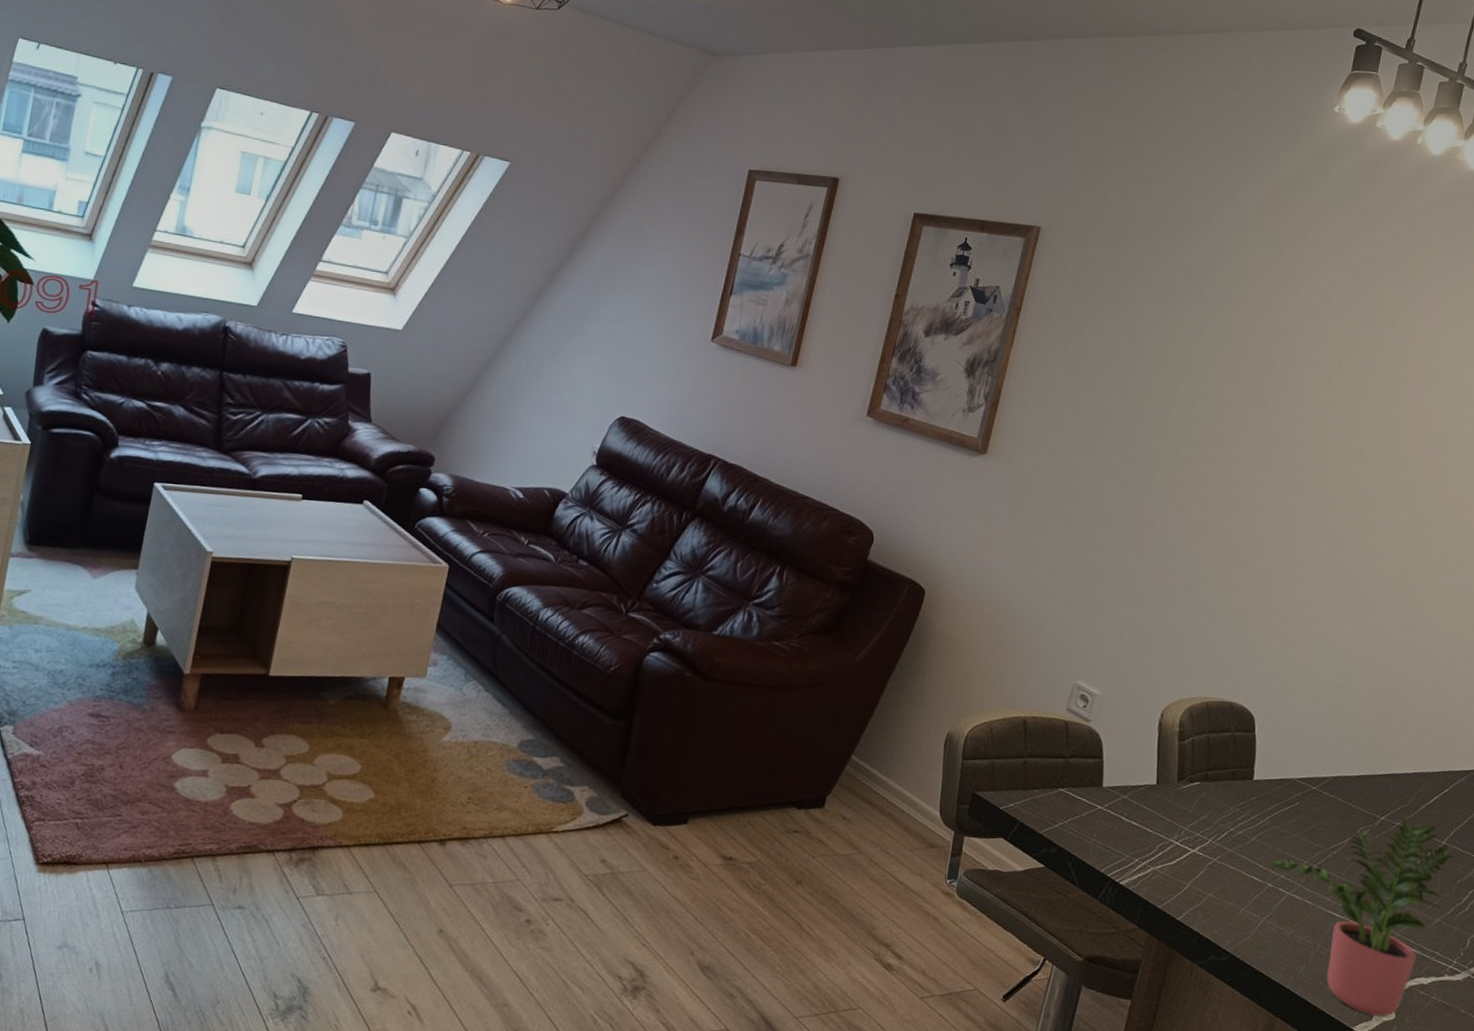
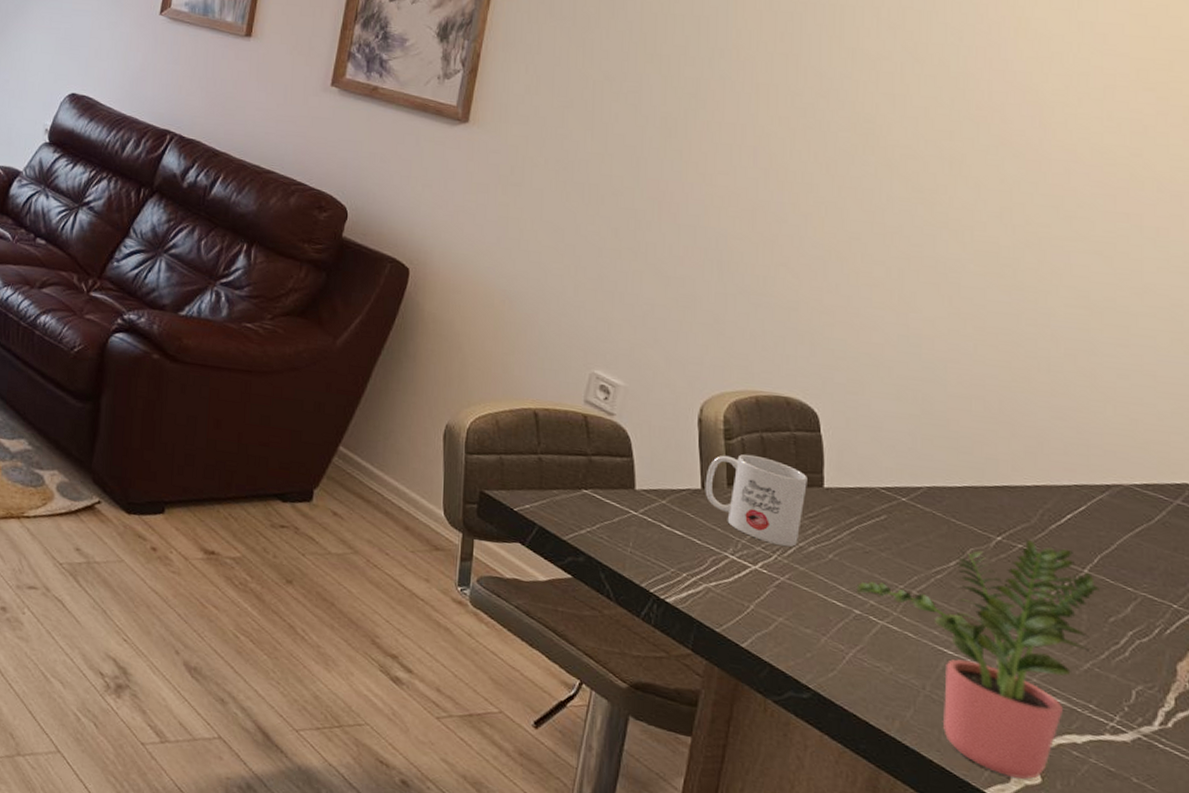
mug: none [1159,753,1242,832] -> present [705,454,807,547]

